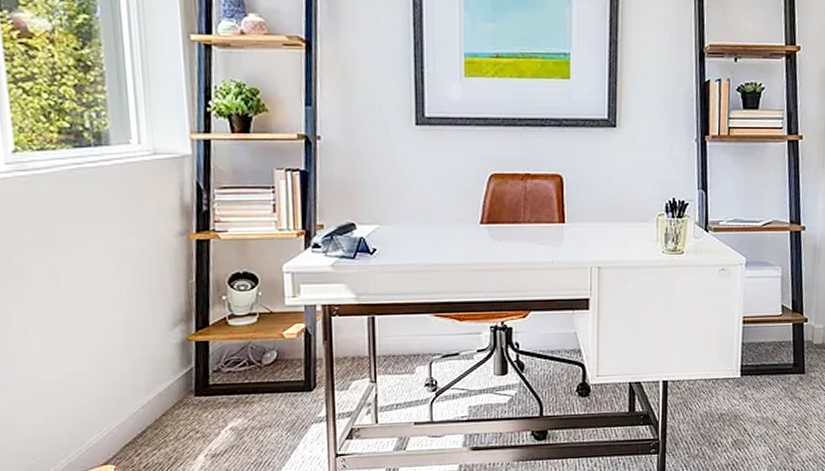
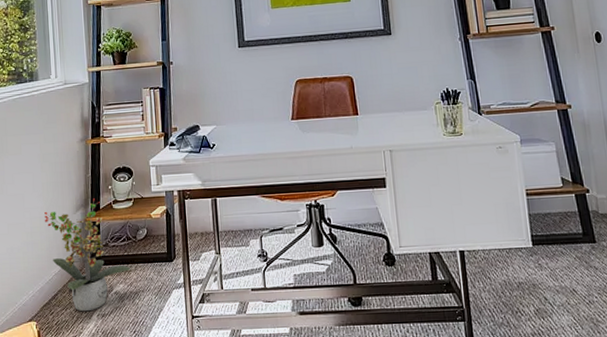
potted plant: none [124,311,254,452] -> present [44,198,131,312]

